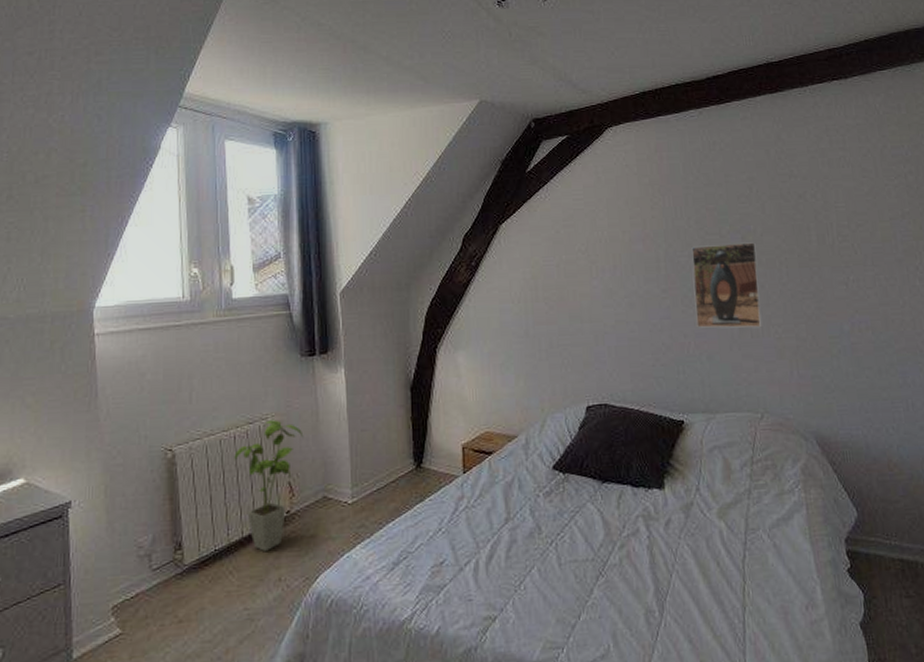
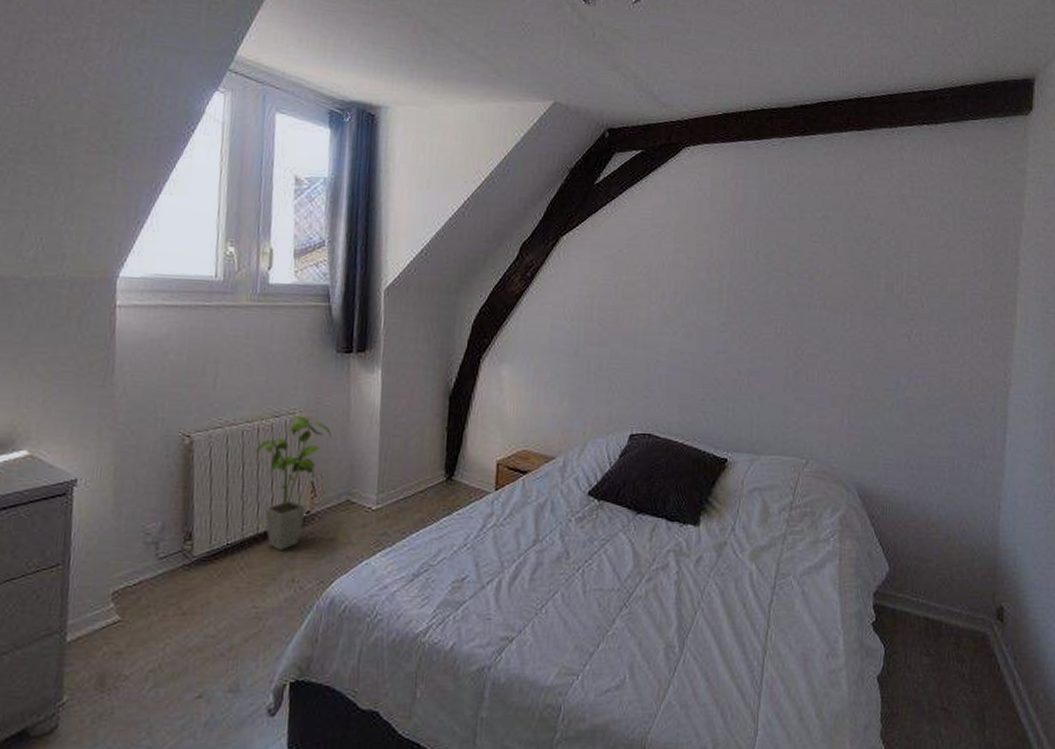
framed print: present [691,242,762,328] -> none [752,281,822,373]

